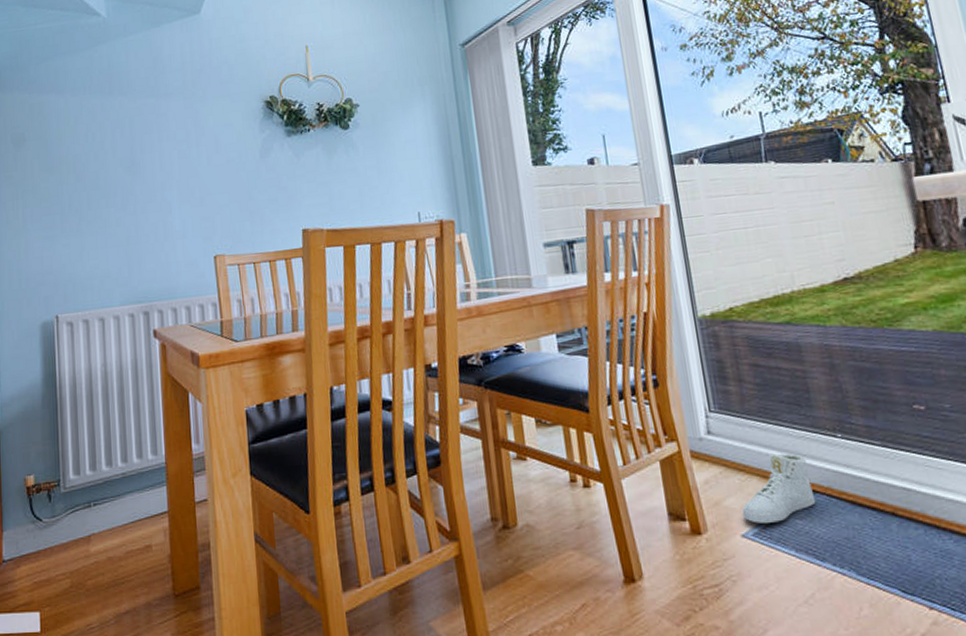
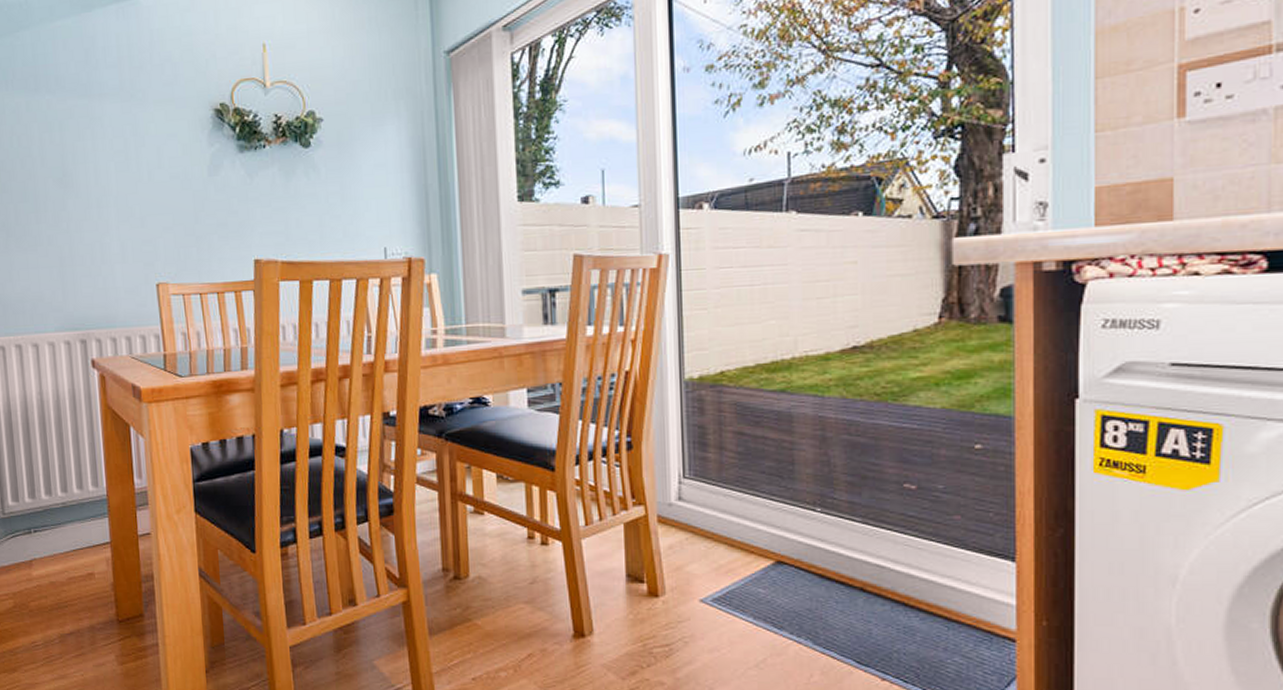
sneaker: present [742,453,816,524] -> none [704,523,783,590]

